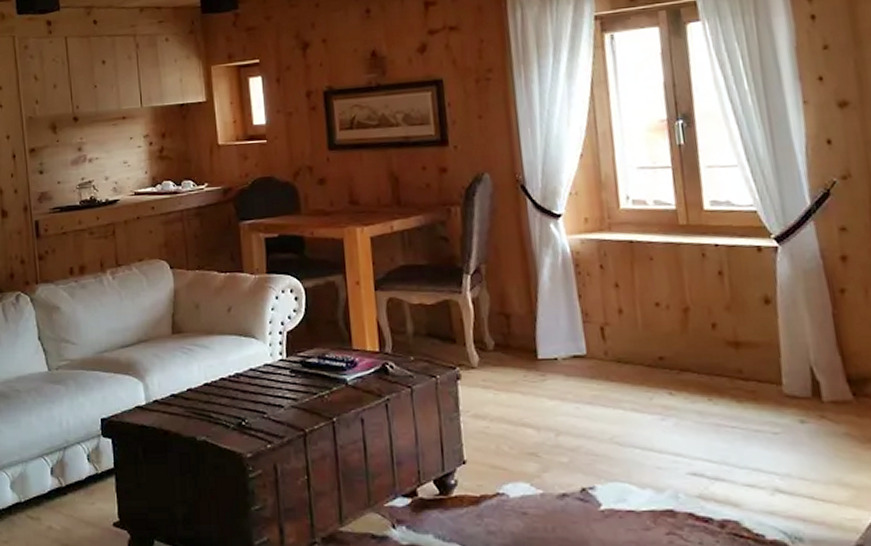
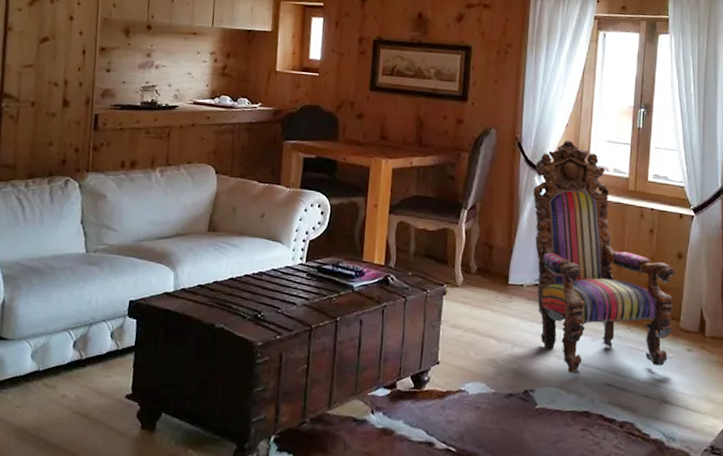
armchair: none [548,173,774,464] -> present [533,140,675,375]

